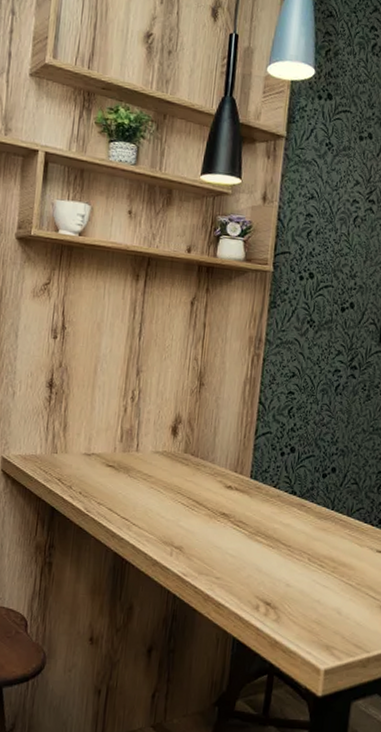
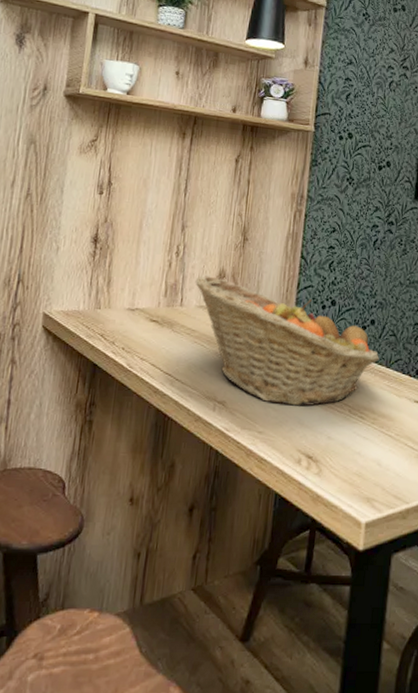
fruit basket: none [151,421,340,554] -> present [195,276,379,407]

